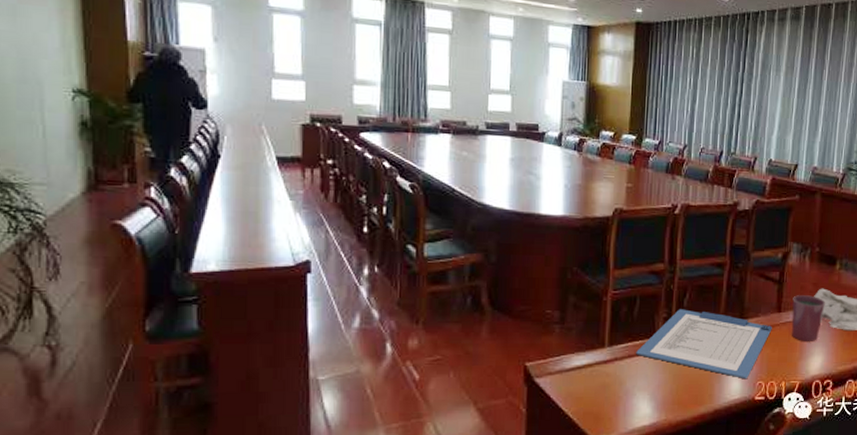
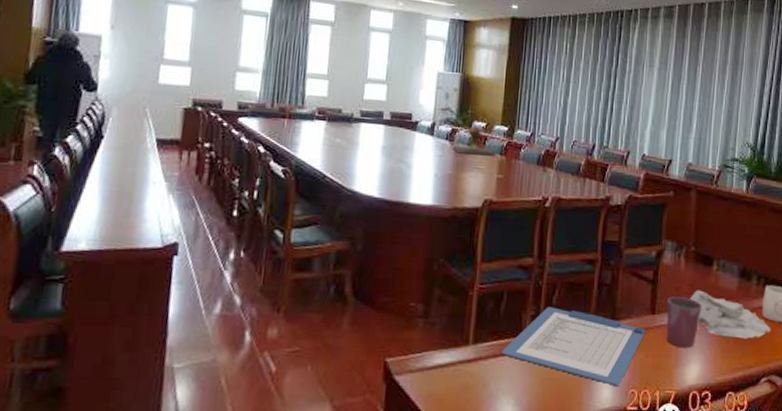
flower arrangement: none [581,135,624,166] -> present [452,126,496,157]

